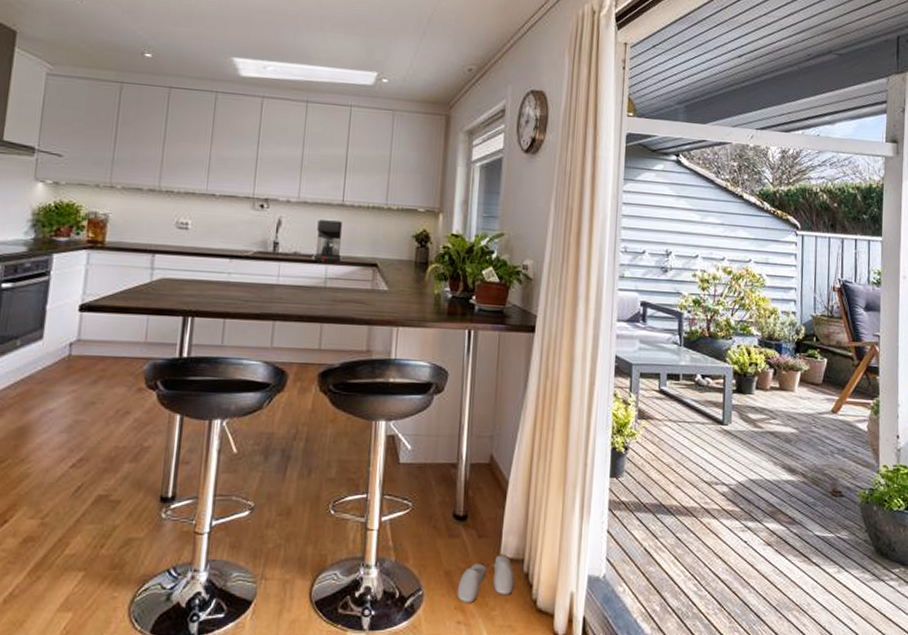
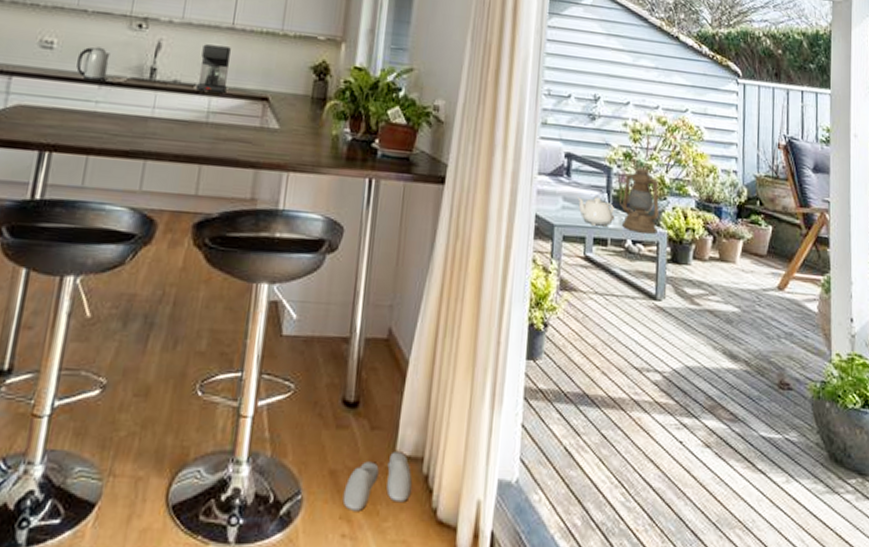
kettle: none [209,226,238,256] -> present [76,46,110,82]
teapot: none [652,339,686,365] -> present [577,197,615,228]
lantern: none [690,306,725,369] -> present [620,161,659,234]

